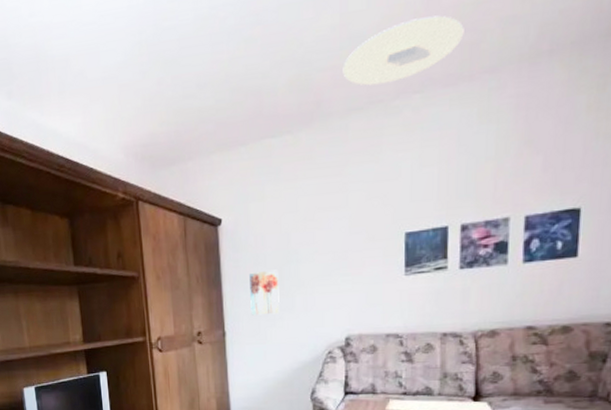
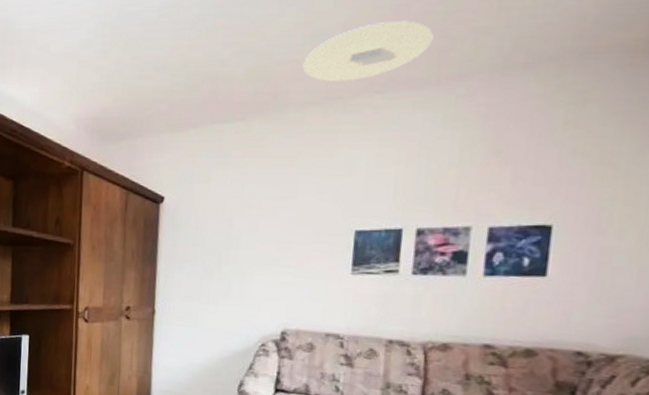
wall art: present [250,269,280,316] -> none [184,253,217,298]

